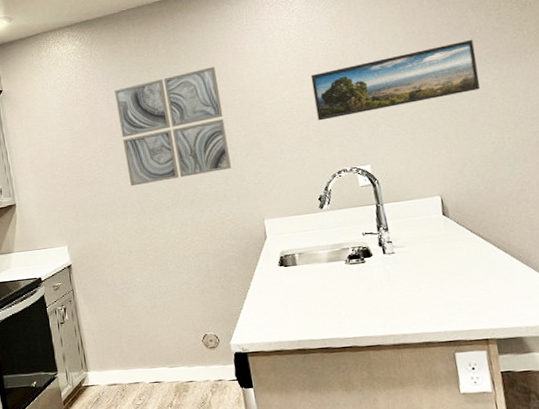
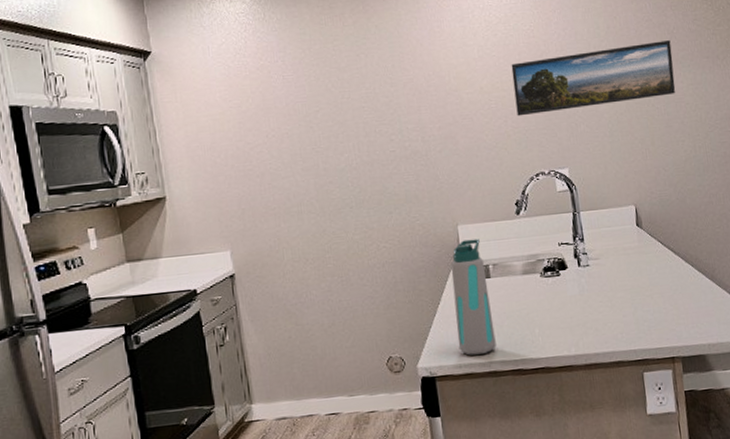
wall art: present [114,66,231,187] -> none [292,44,424,181]
water bottle: none [258,231,305,334] -> present [450,238,497,356]

